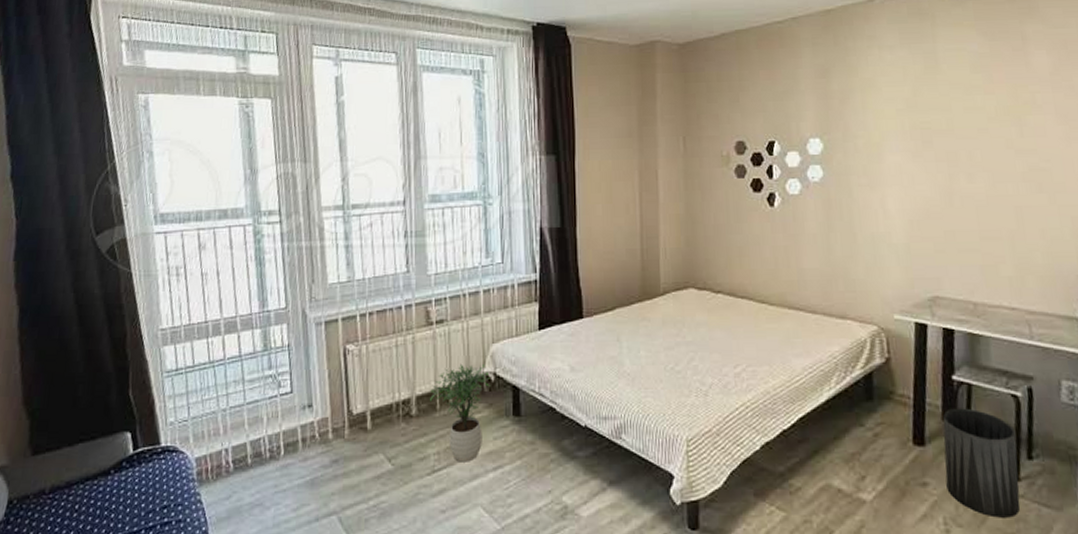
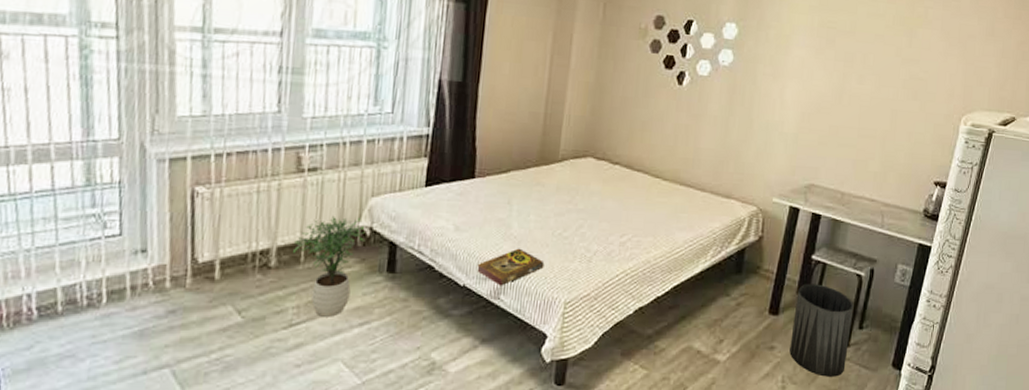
book: none [596,385,661,425] -> present [477,248,545,286]

